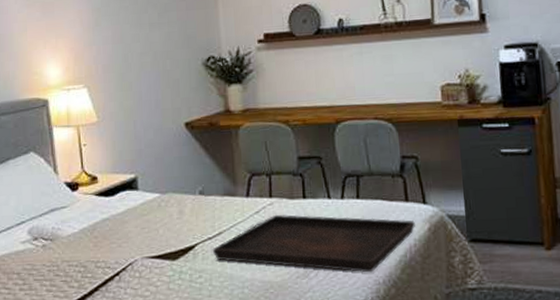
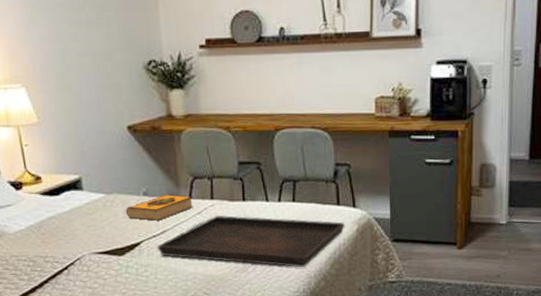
hardback book: none [181,193,251,222] -> present [126,195,194,221]

